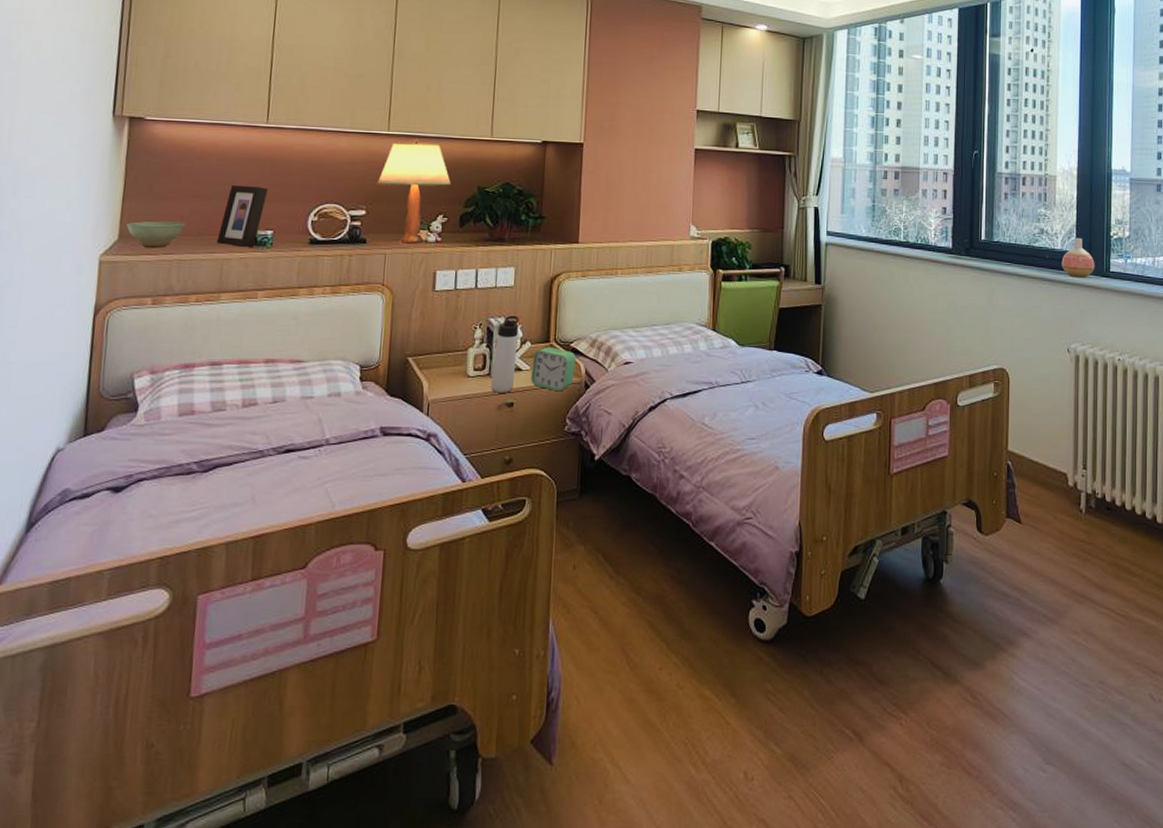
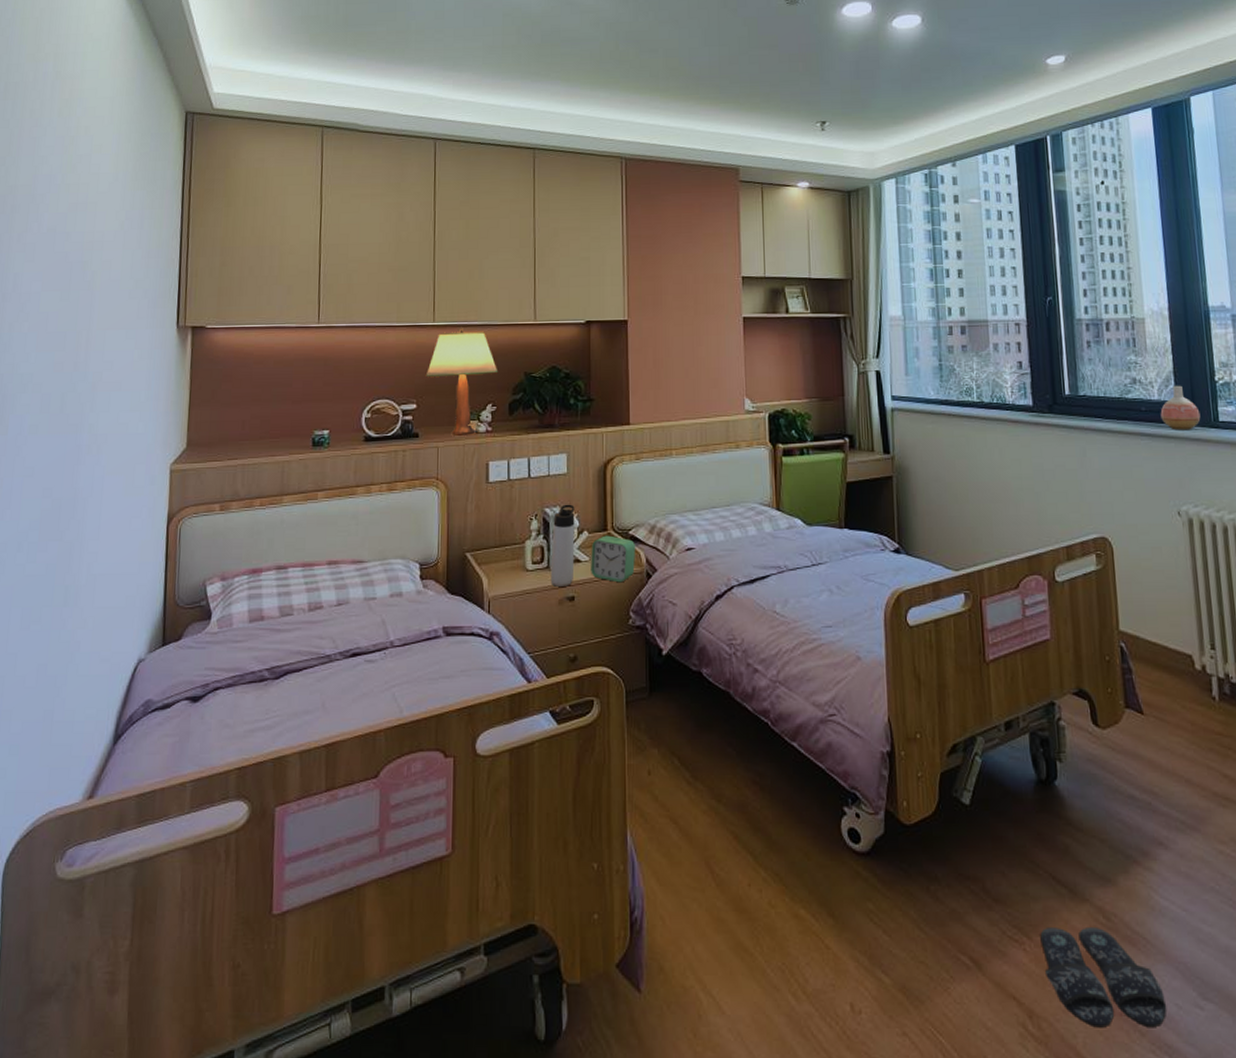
bowl: present [126,221,187,249] -> none [193,427,248,455]
picture frame: present [216,184,268,247] -> none [277,386,323,448]
slippers: none [915,703,1016,789] -> present [1040,926,1167,1028]

